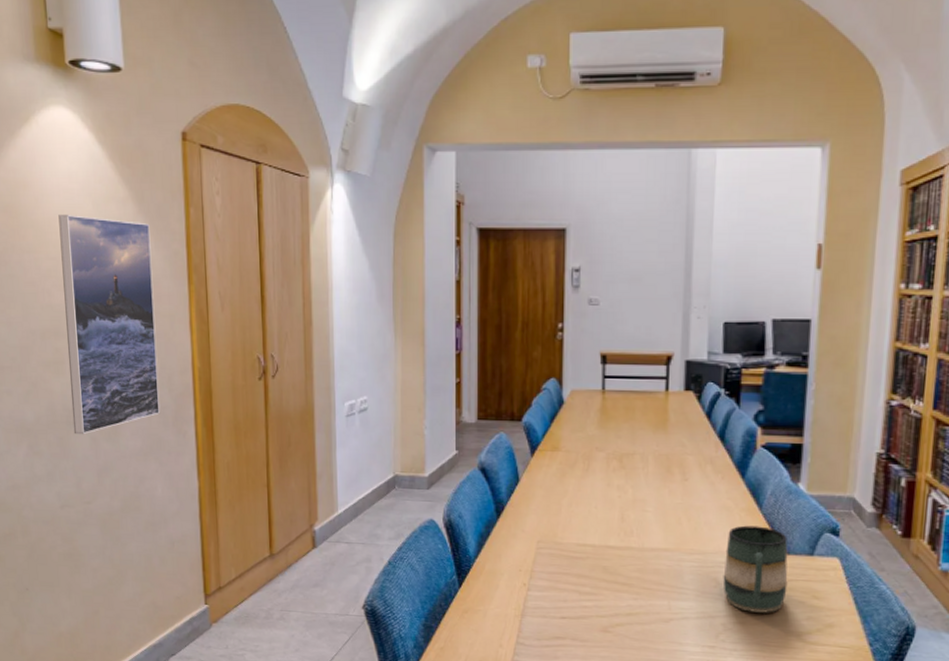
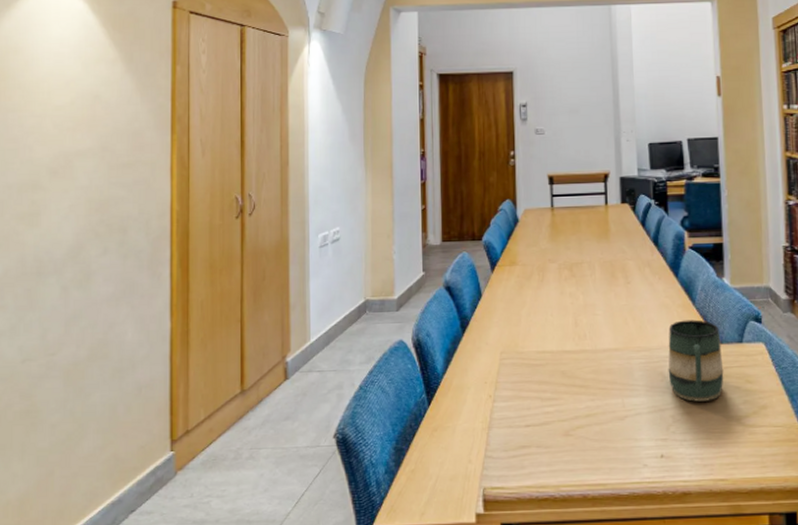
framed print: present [58,215,161,435] -> none [43,76,137,285]

